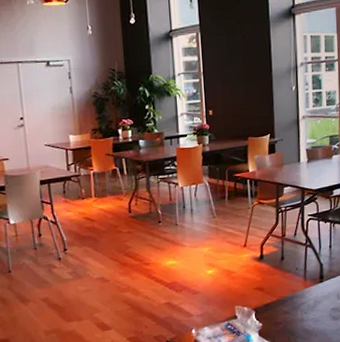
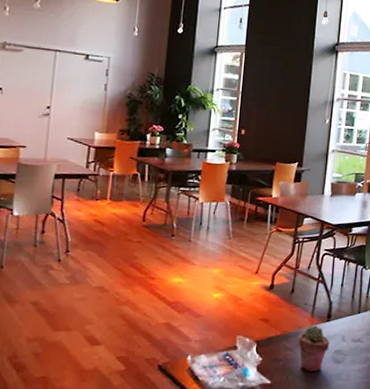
potted succulent: none [294,287,326,331] -> present [298,325,330,371]

